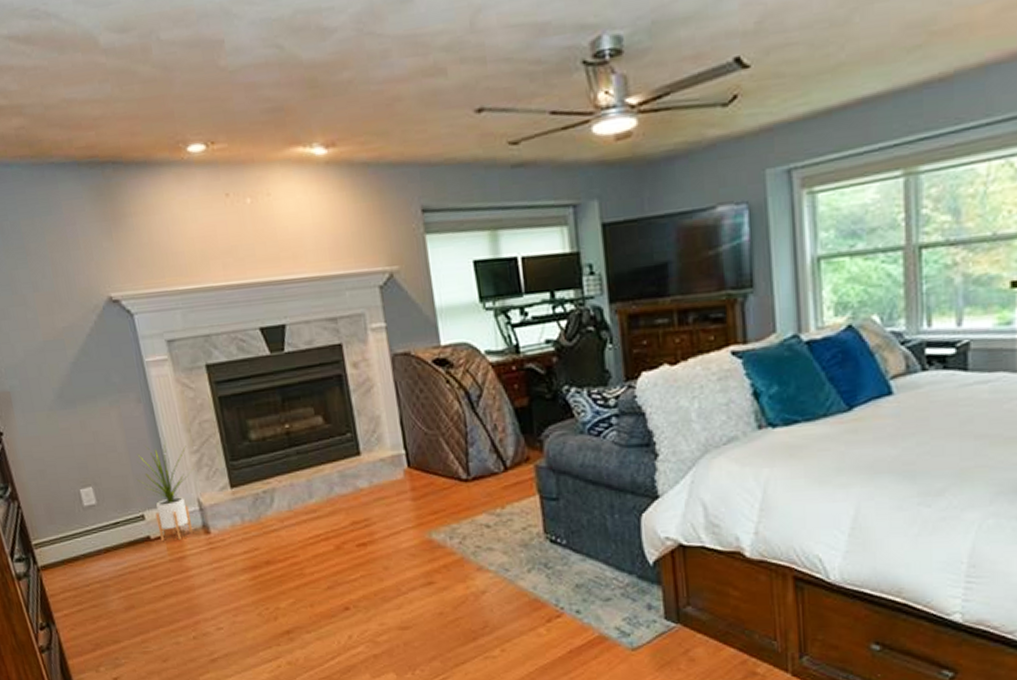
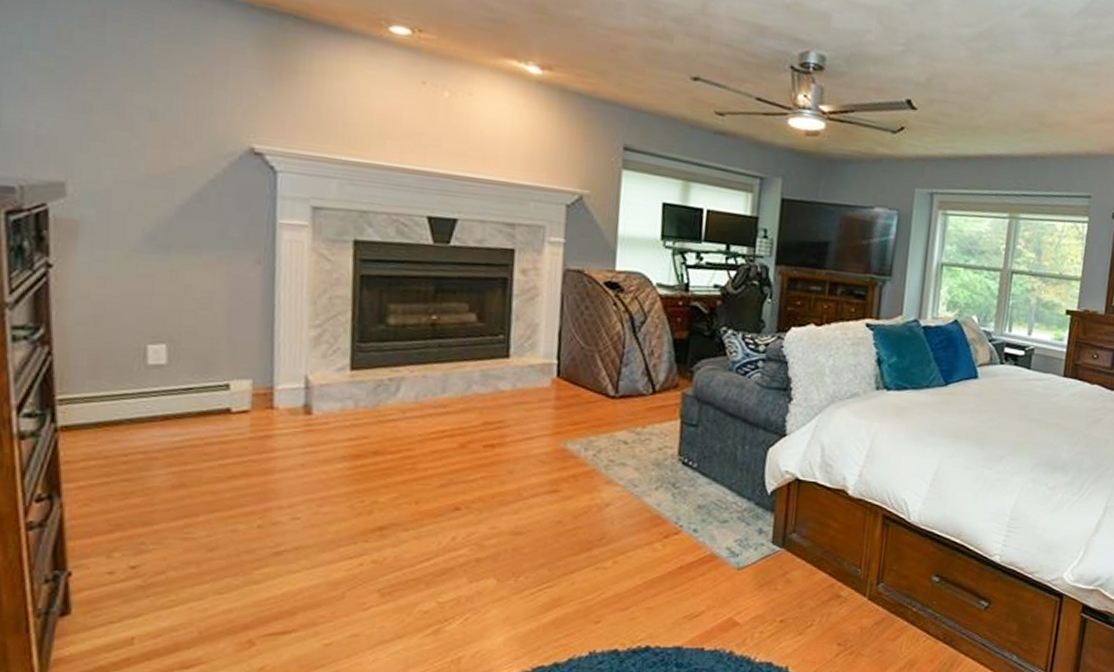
house plant: present [137,441,193,541] -> none [231,310,308,417]

